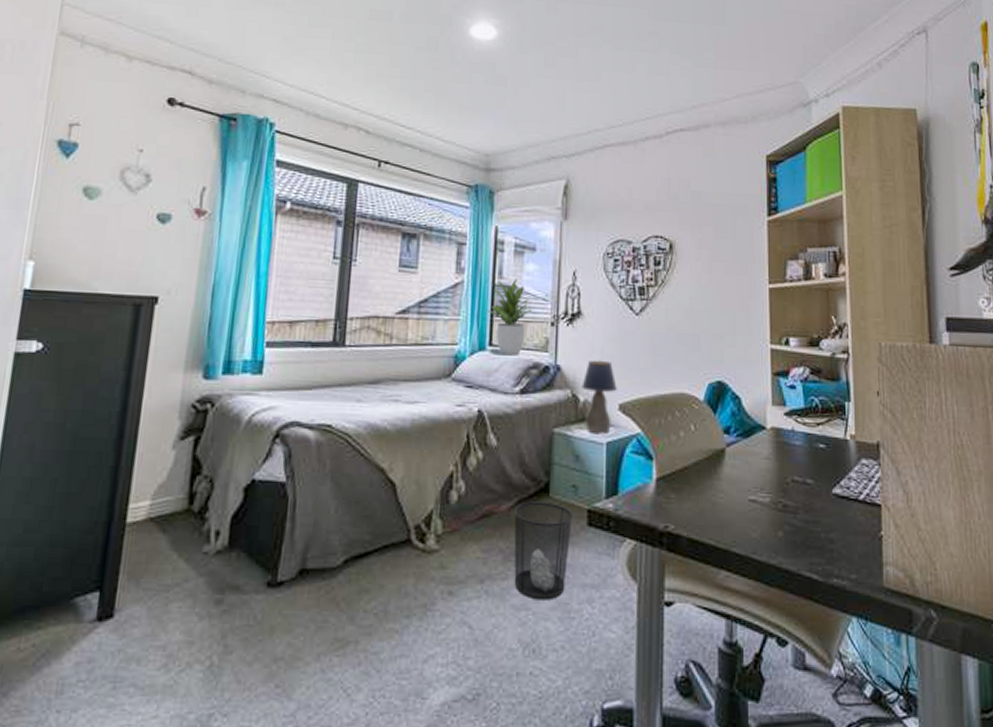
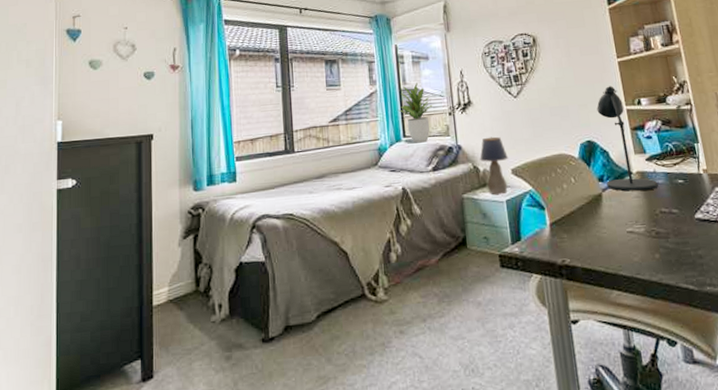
waste bin: present [514,501,574,601] -> none [441,252,490,330]
desk lamp: none [733,317,795,453] -> present [596,86,659,192]

